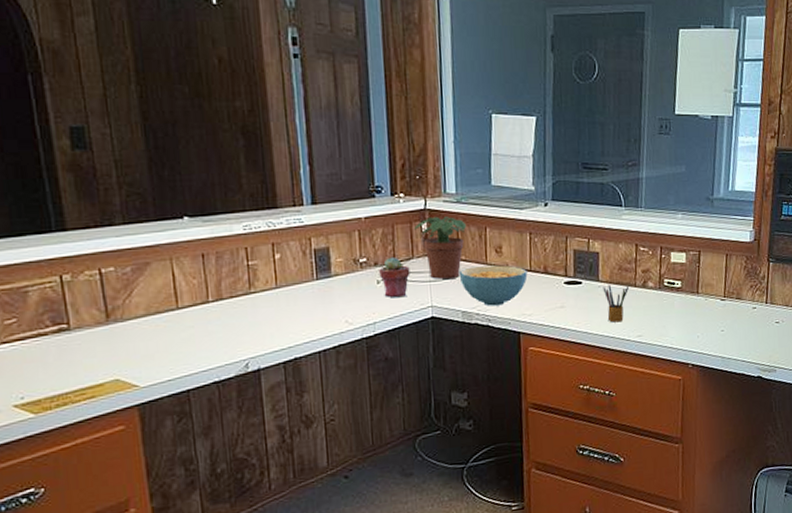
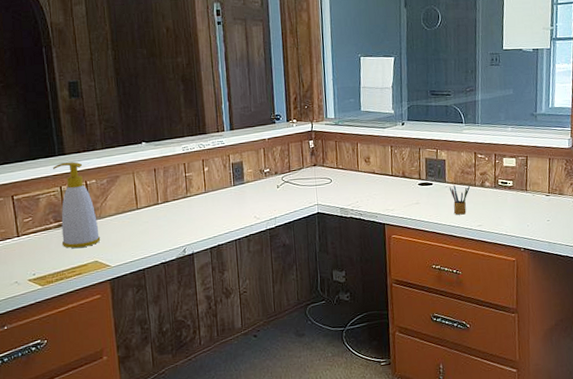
soap bottle: none [46,241,124,362] -> present [52,162,101,248]
potted succulent: present [379,256,410,298] -> none [278,167,301,198]
potted plant: present [414,217,466,279] -> none [304,136,342,184]
cereal bowl: present [459,265,528,306] -> none [337,172,390,204]

